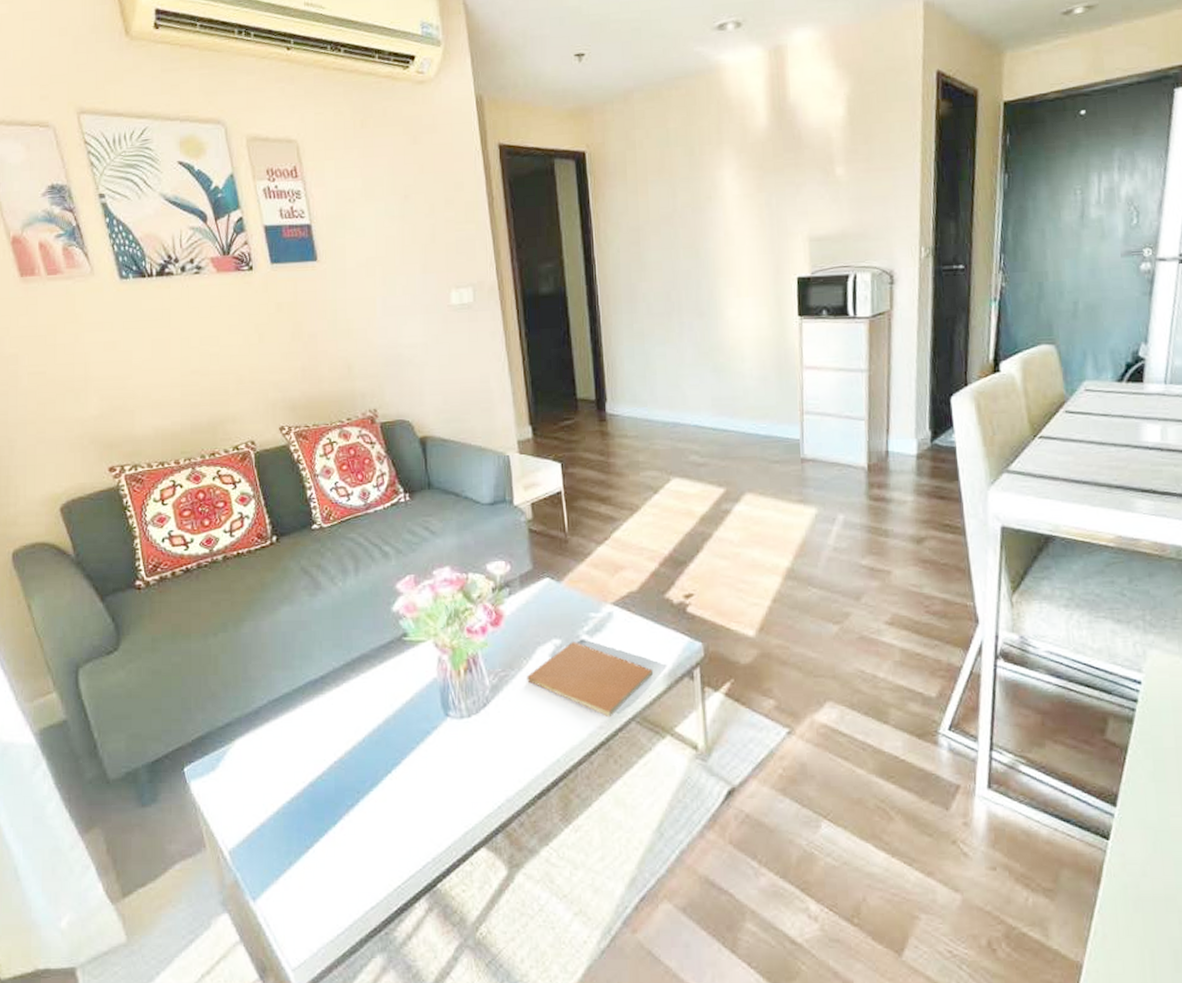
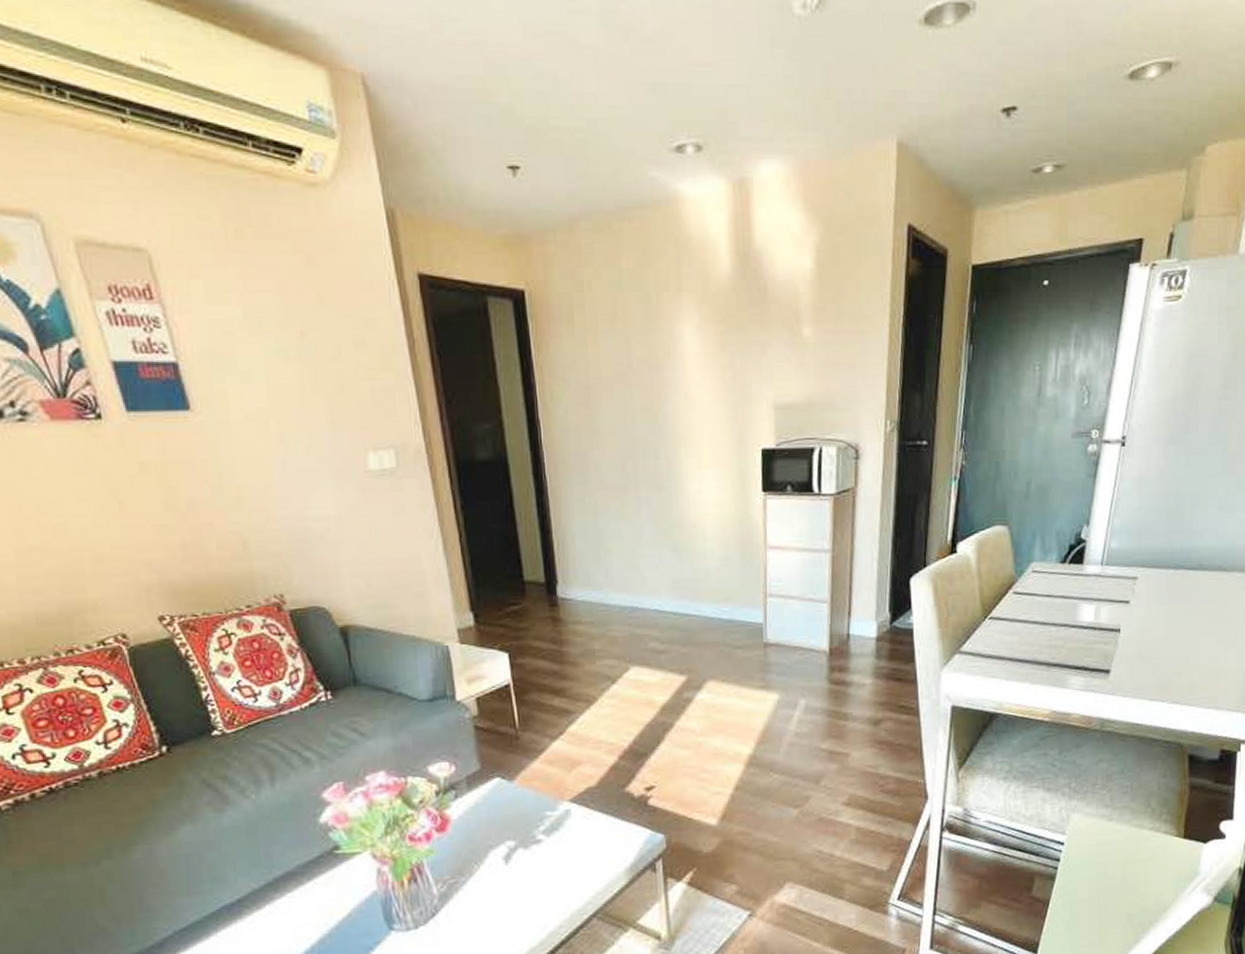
book: present [527,642,654,718] -> none [479,842,615,917]

